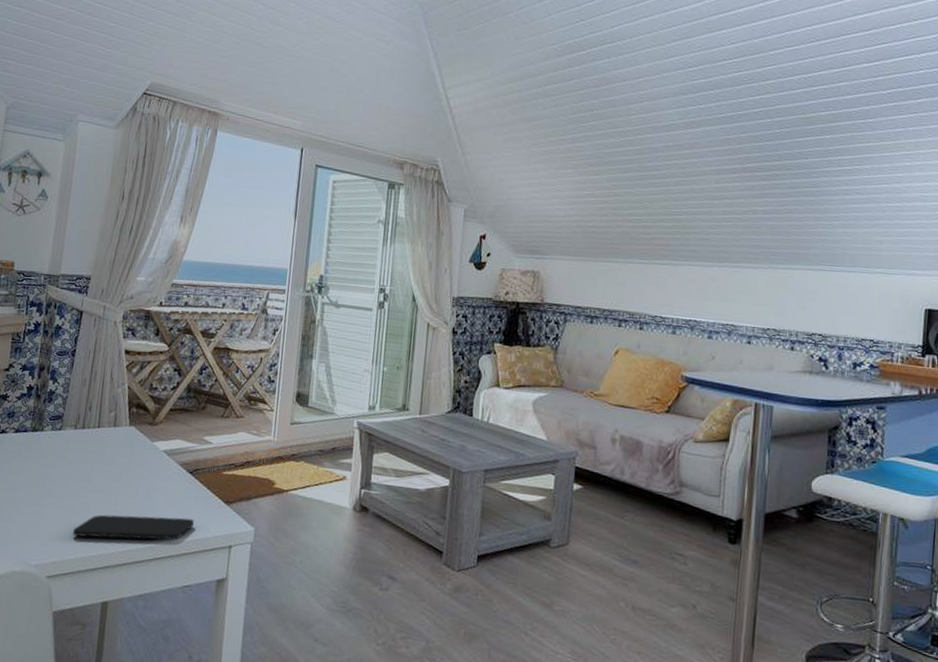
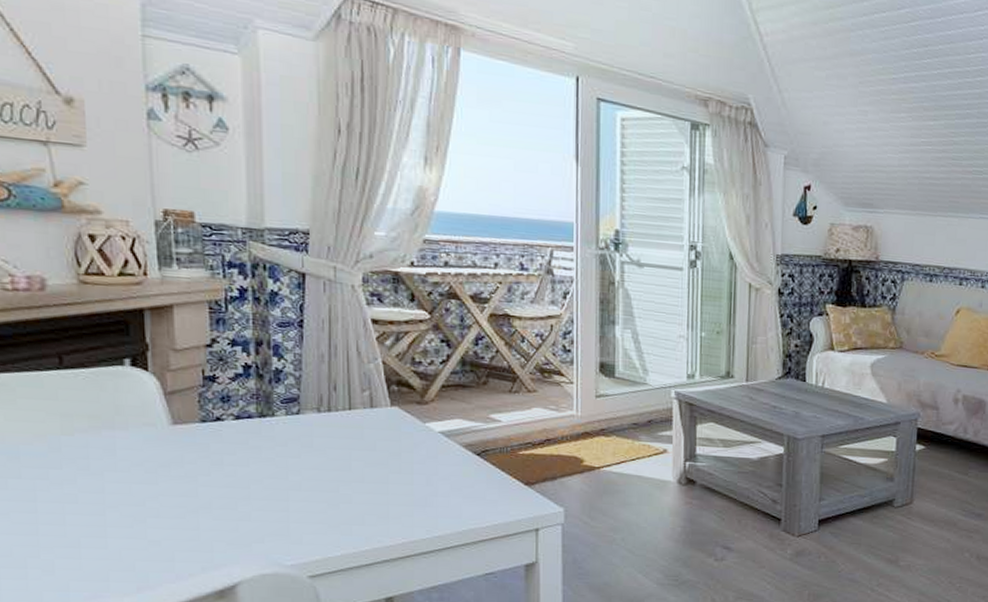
smartphone: present [73,514,194,540] -> none [335,503,489,531]

